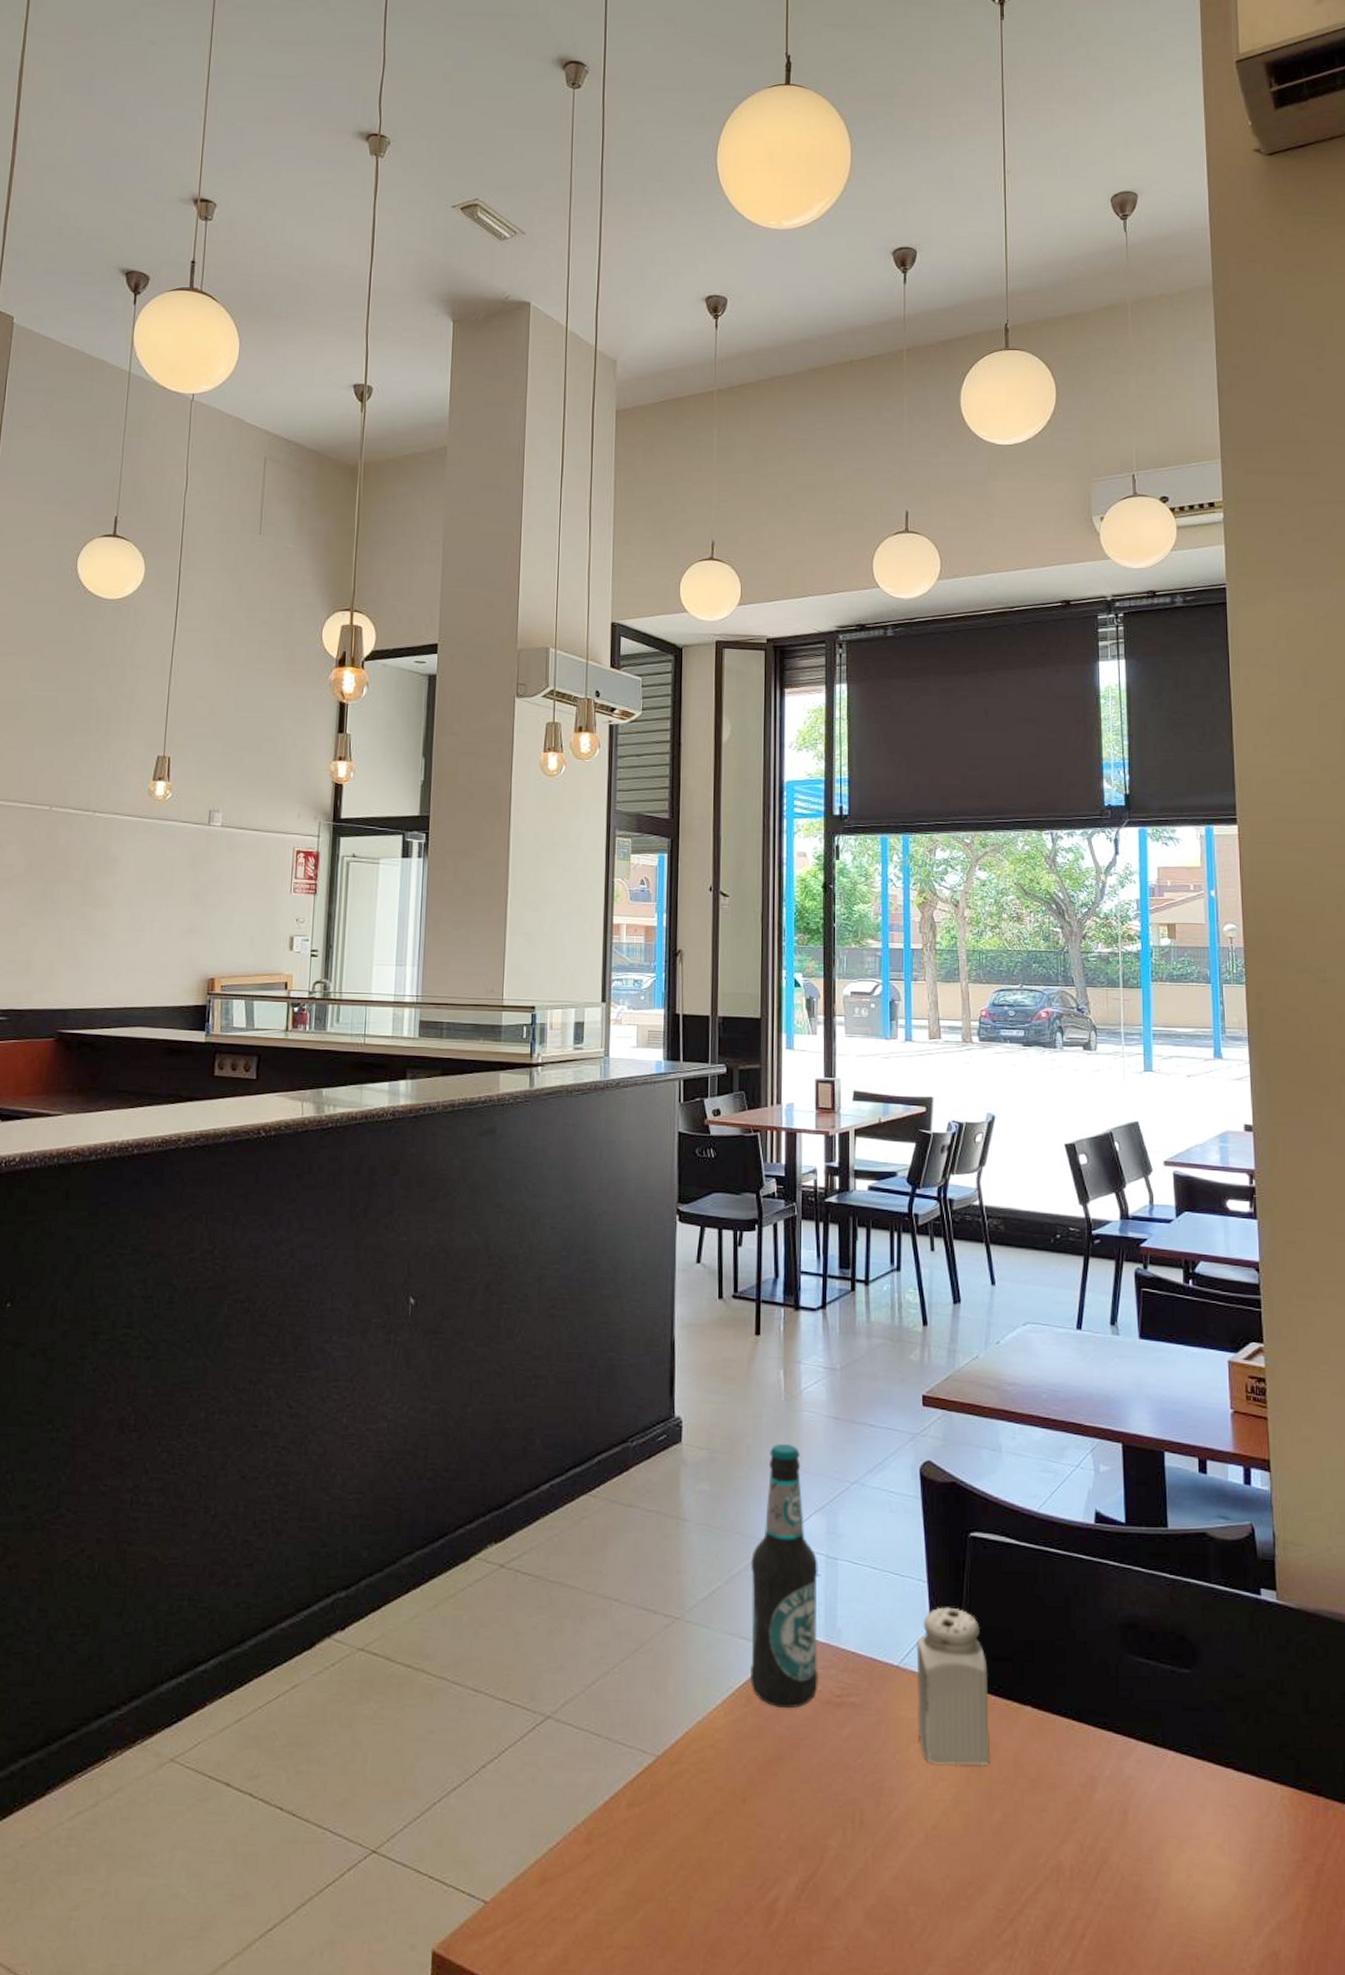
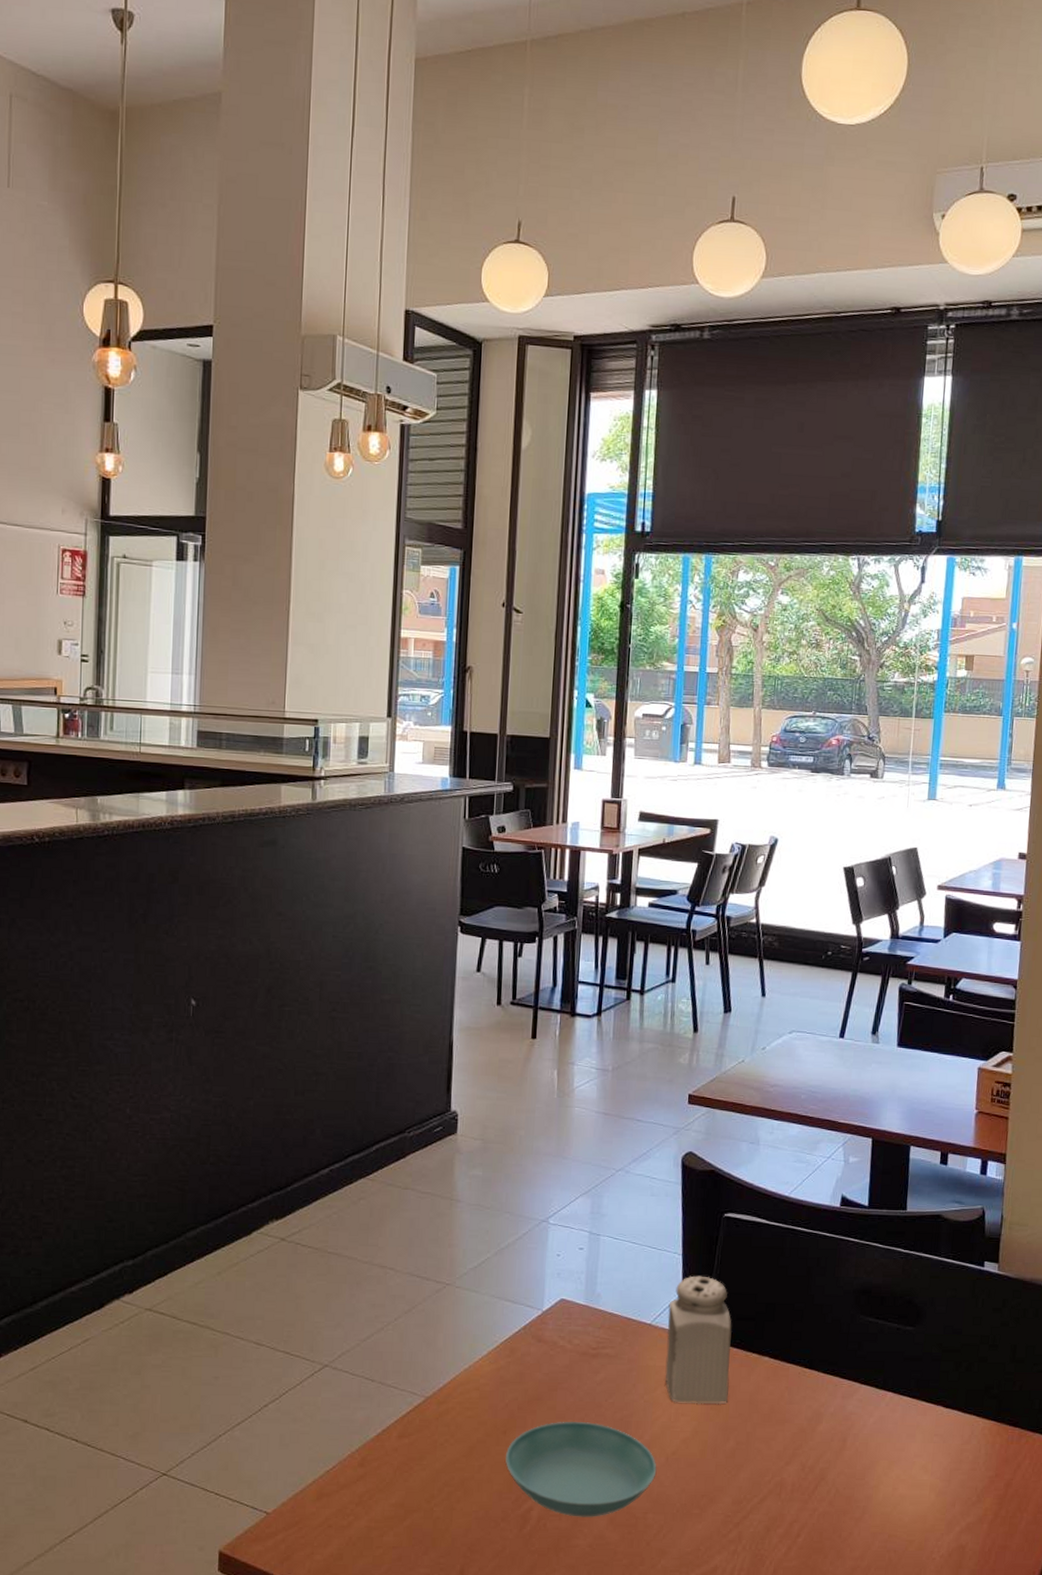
saucer: none [747,1786,916,1911] -> present [505,1421,657,1517]
bottle: present [750,1443,820,1709] -> none [514,1135,582,1359]

